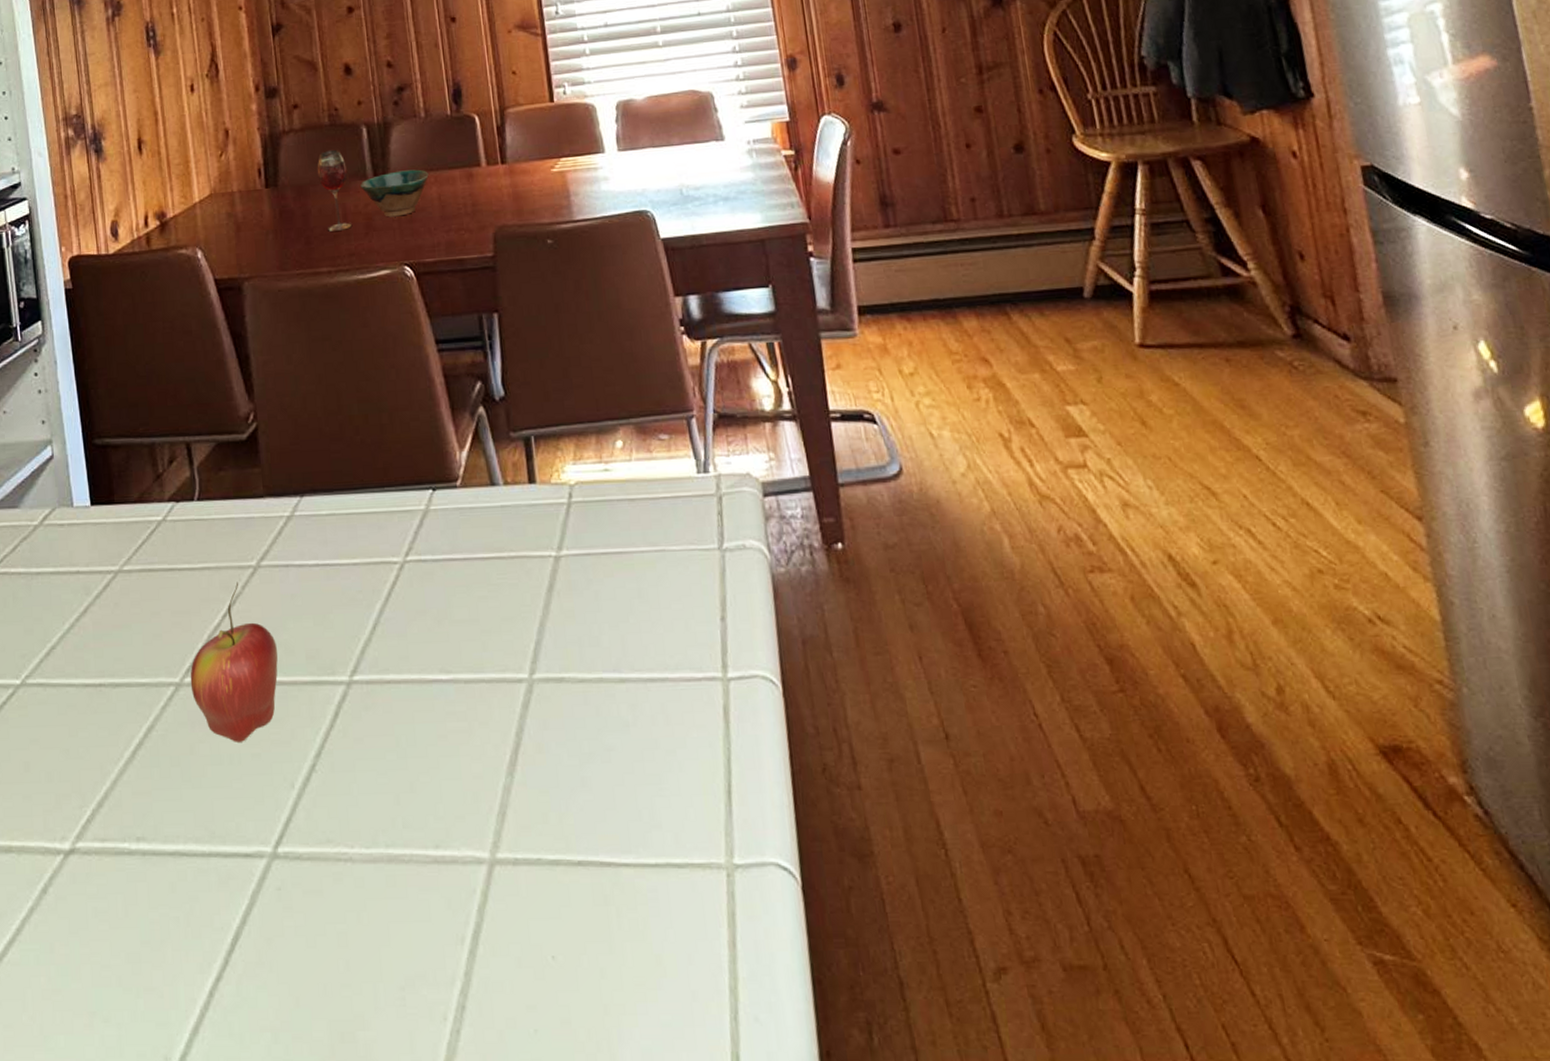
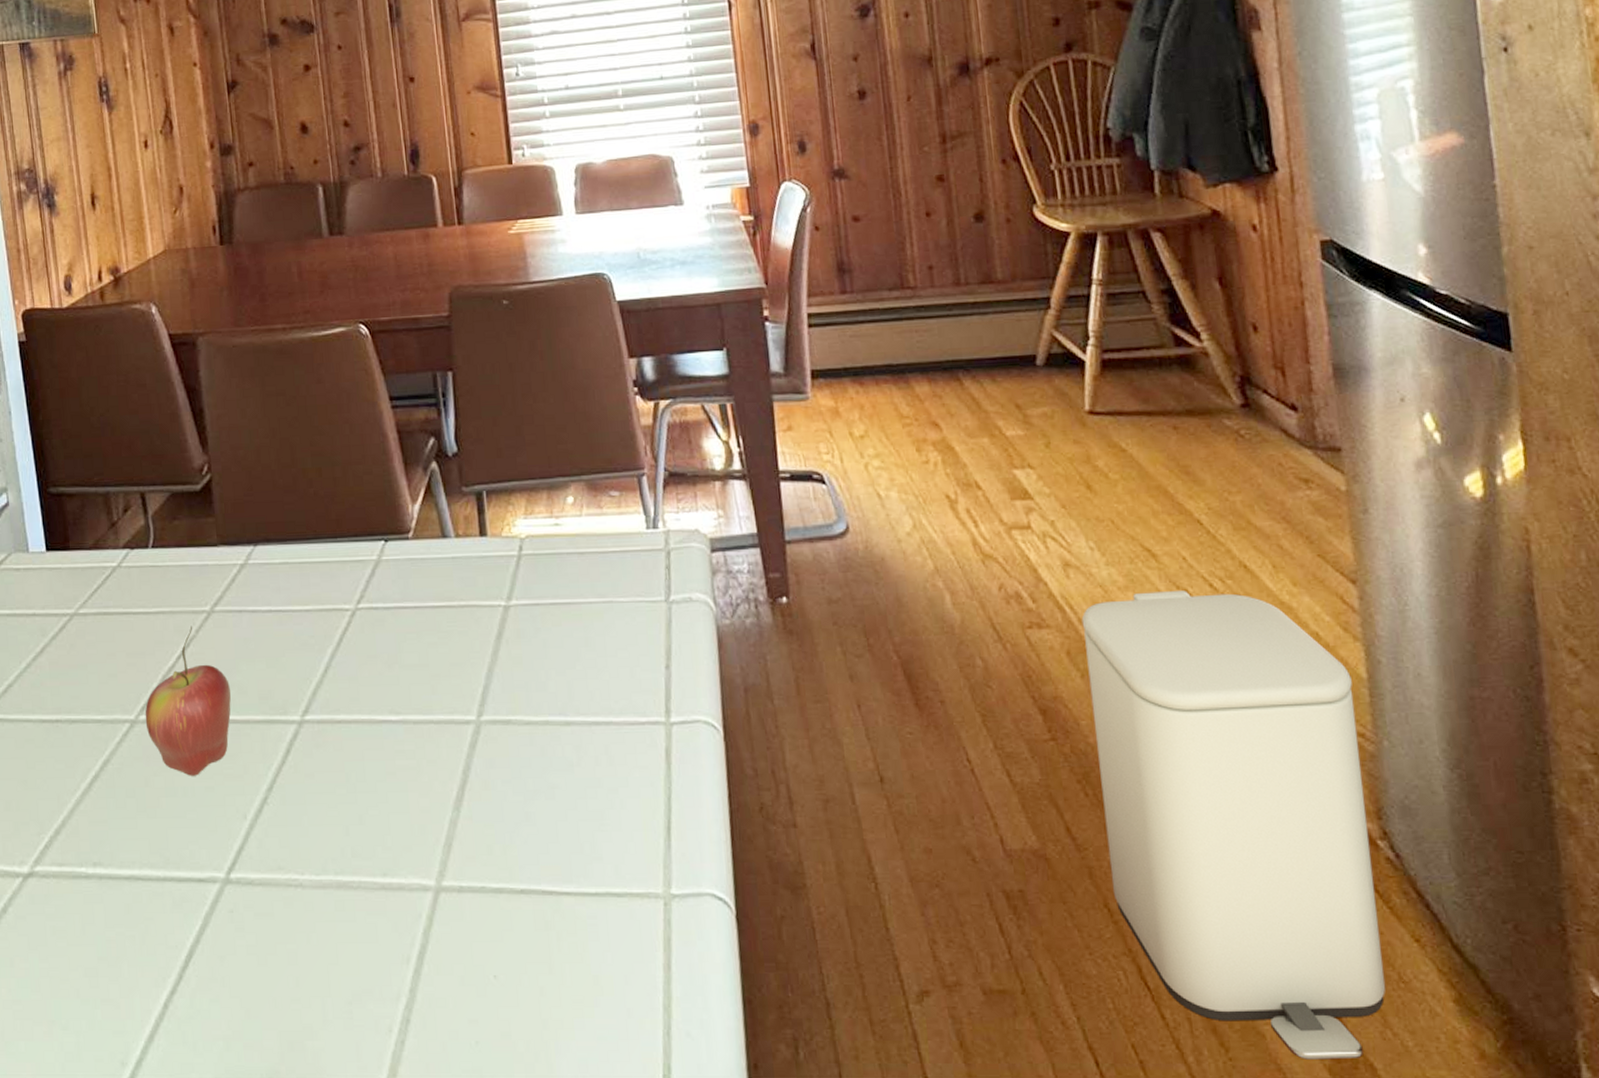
wineglass: present [317,150,351,232] -> none [272,208,307,289]
bowl: present [360,169,429,217] -> none [316,229,385,276]
pedal bin: none [1144,530,1485,1039] -> present [1081,591,1386,1059]

